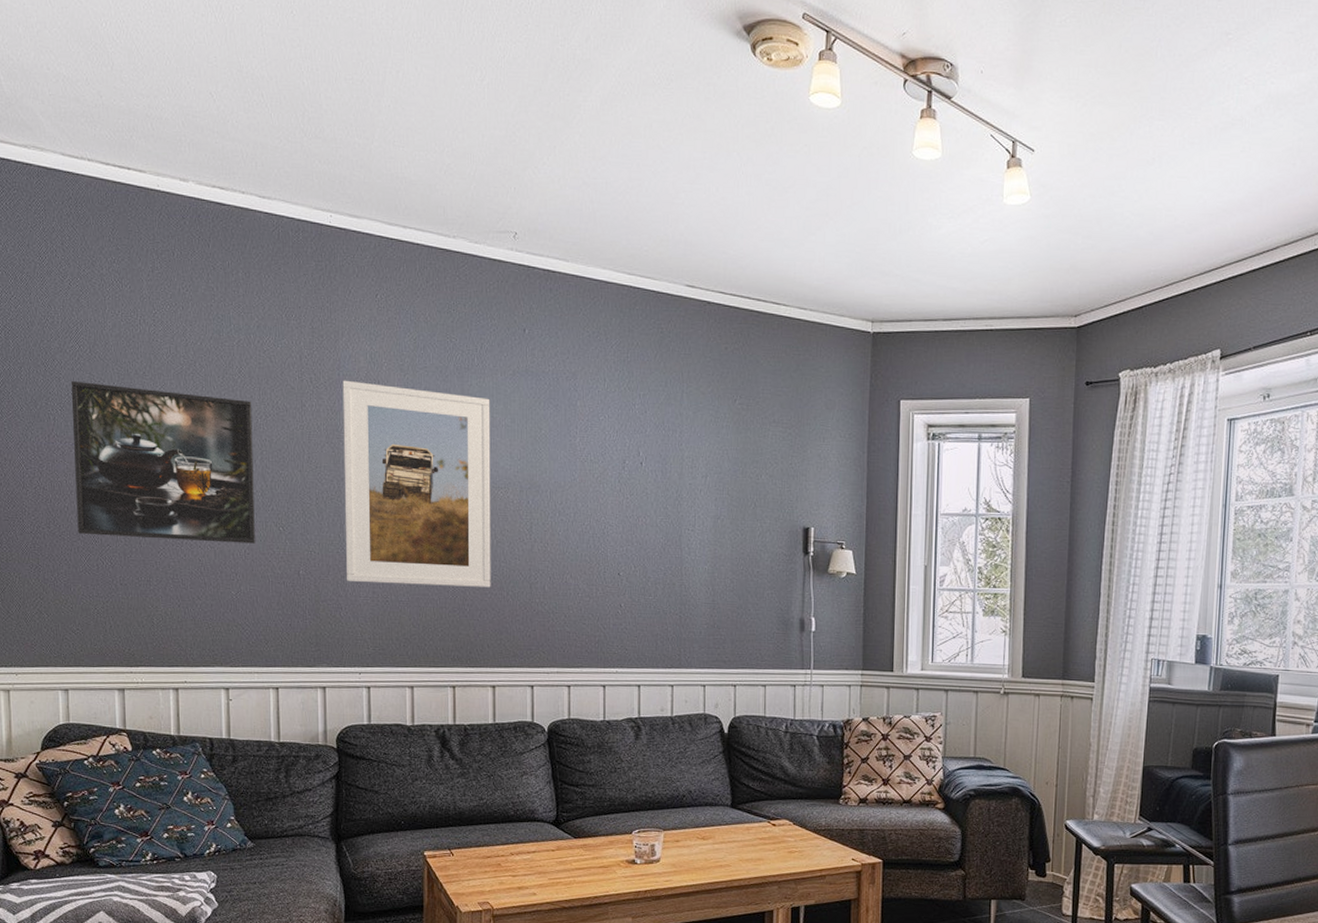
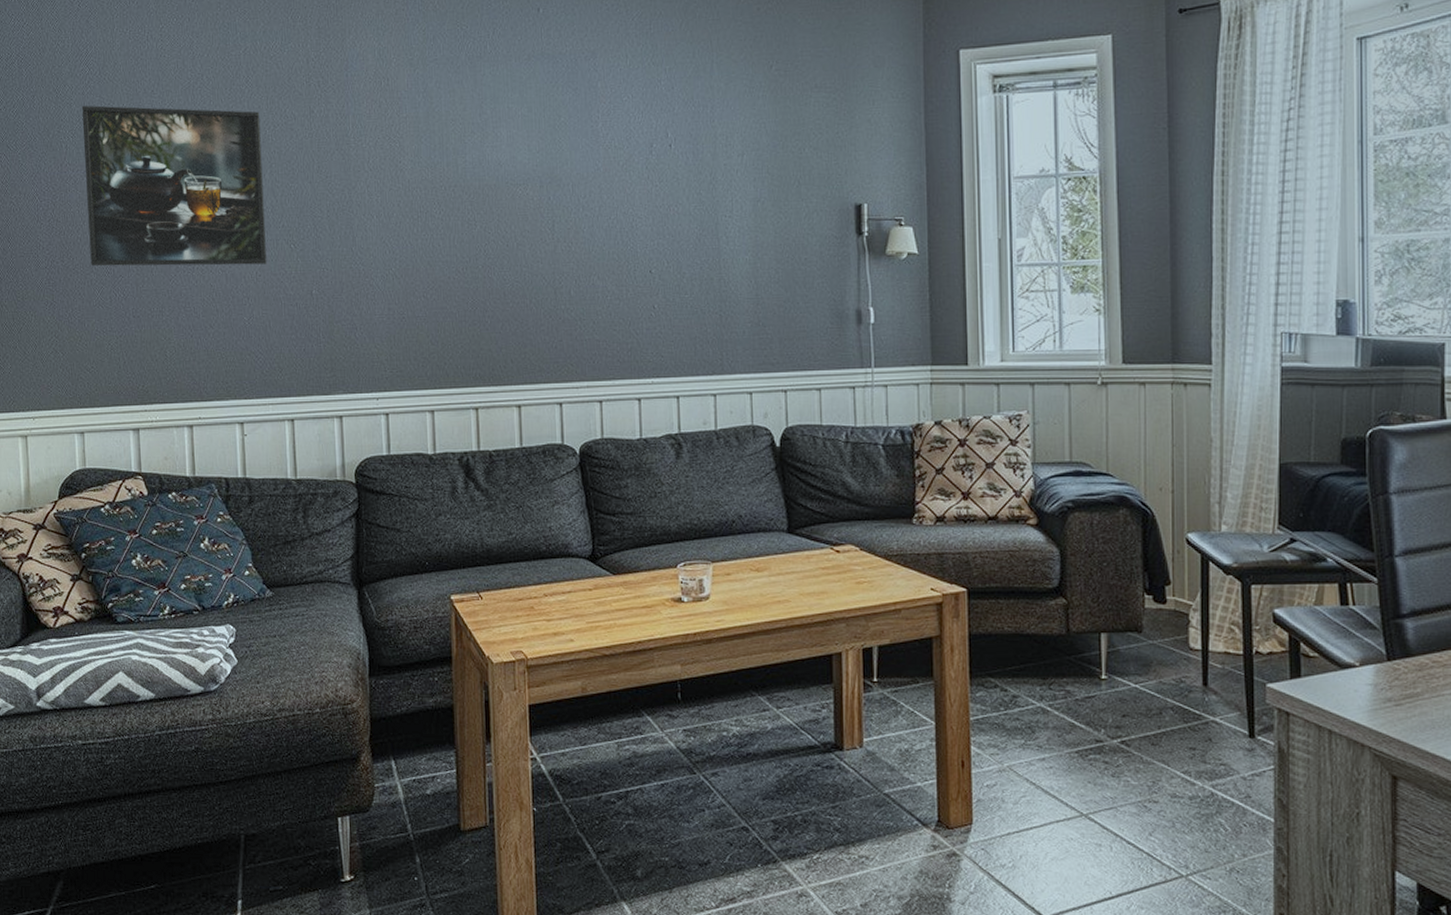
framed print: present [342,380,491,587] -> none [351,80,513,299]

